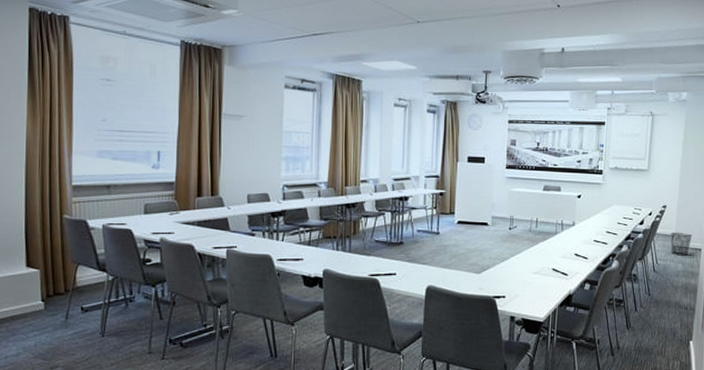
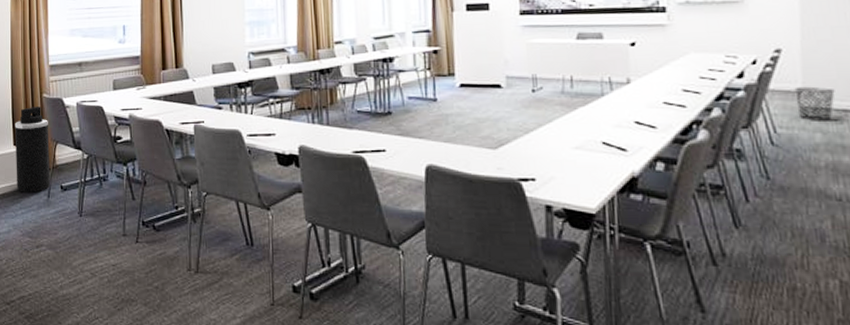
trash can: none [28,227,70,314] -> present [15,107,51,193]

